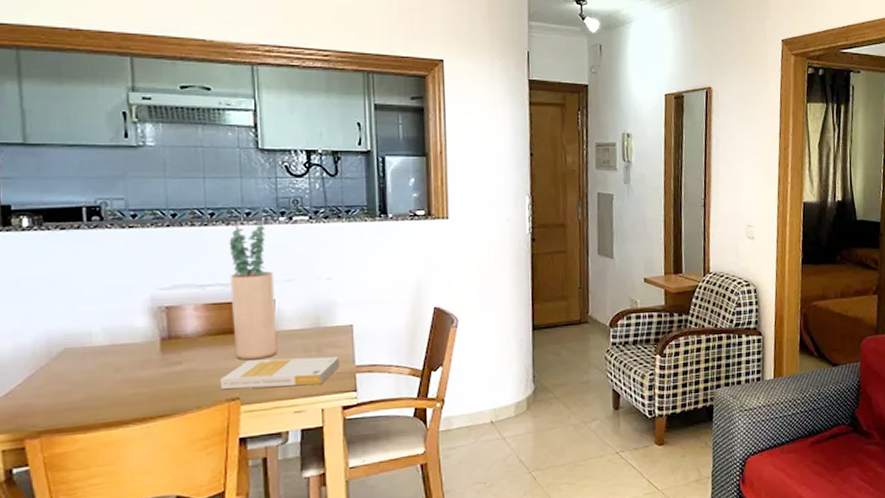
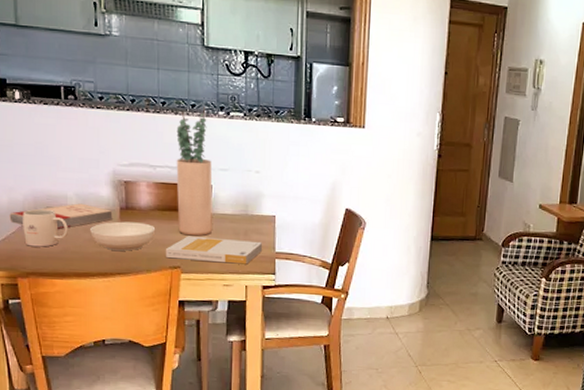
book: none [14,339,152,375] -> present [9,203,113,229]
mug: none [32,351,93,399] -> present [23,208,68,247]
bowl: none [123,352,207,390] -> present [90,221,156,251]

